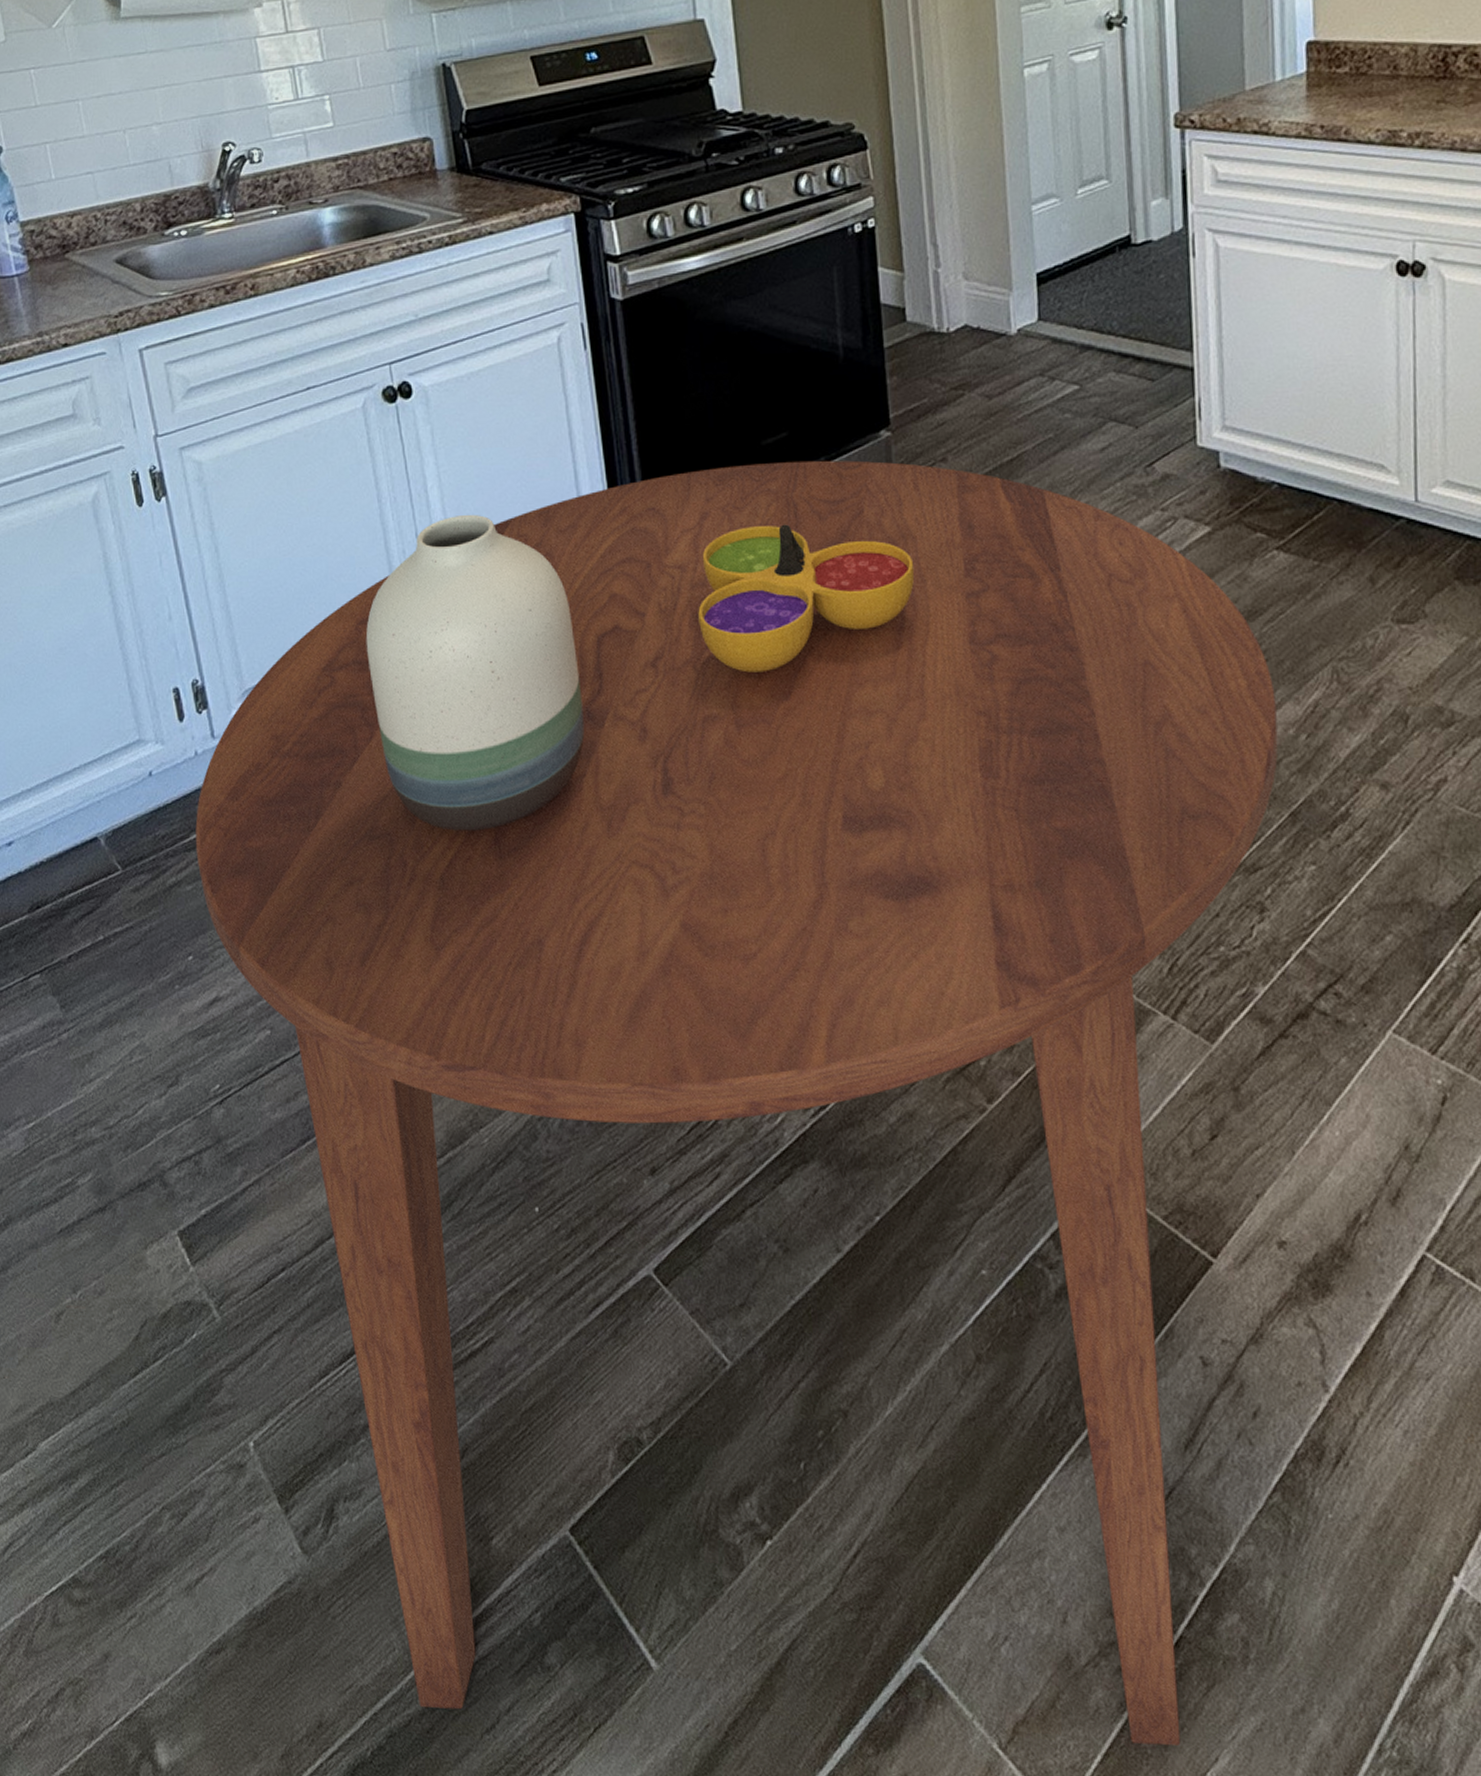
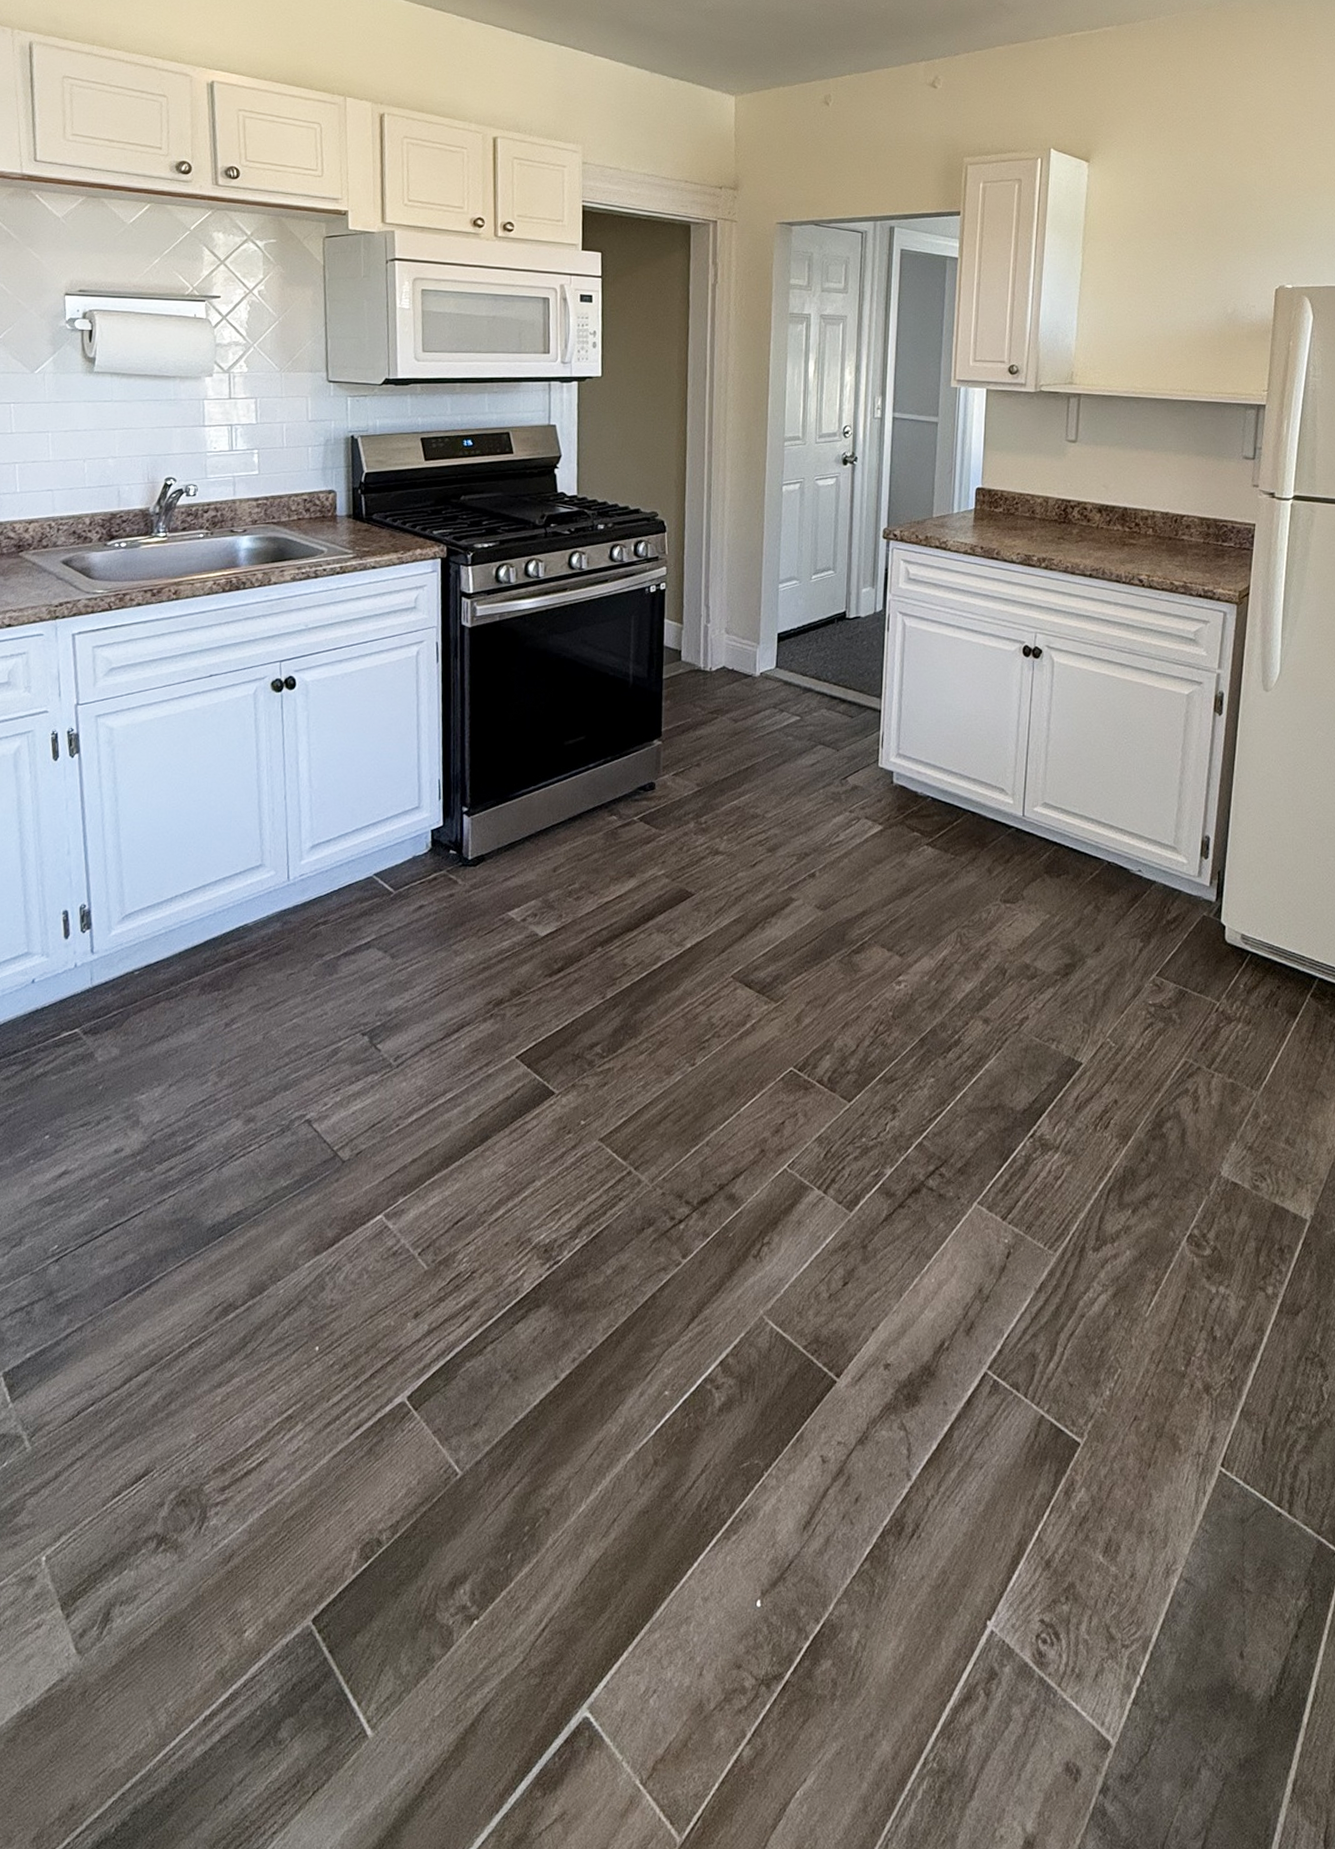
dining table: present [195,460,1278,1746] -> none [64,758,917,1785]
vase: present [365,514,585,831] -> none [232,783,404,1036]
decorative bowl: present [698,524,915,673] -> none [501,806,669,919]

